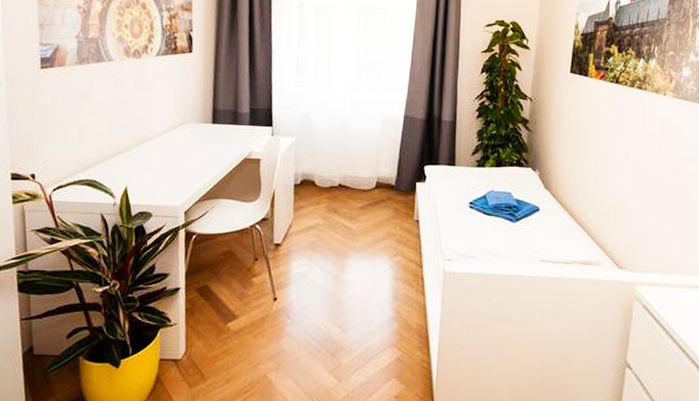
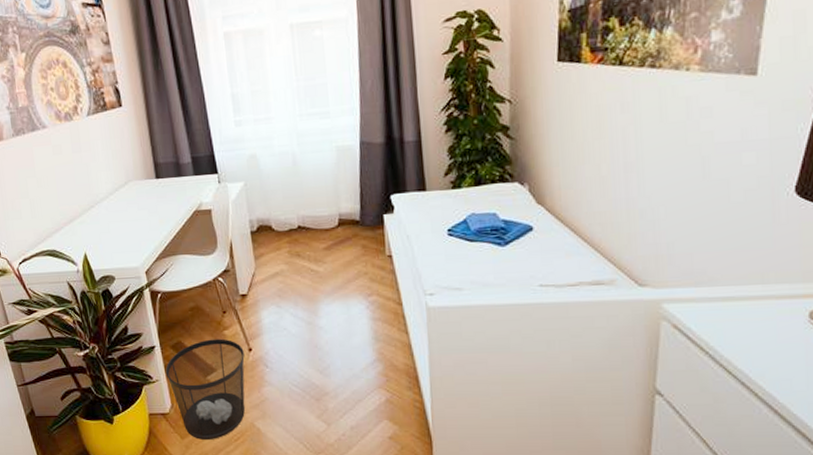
waste bin: none [185,285,269,390] -> present [165,338,246,440]

